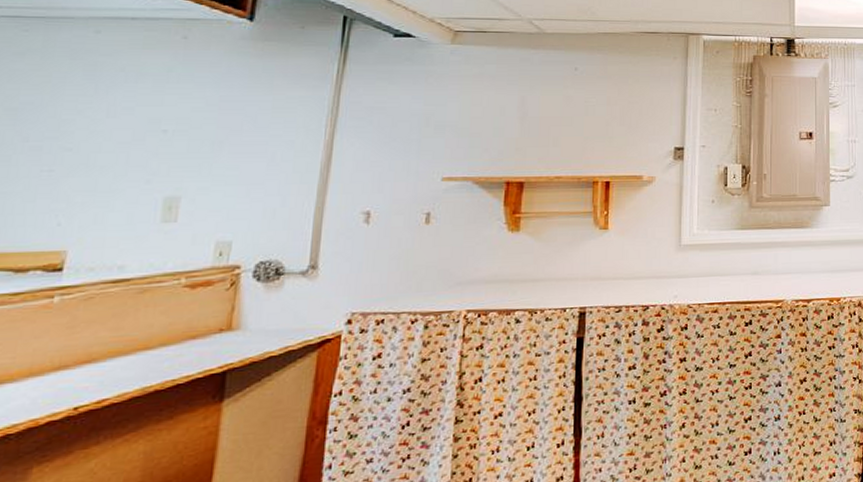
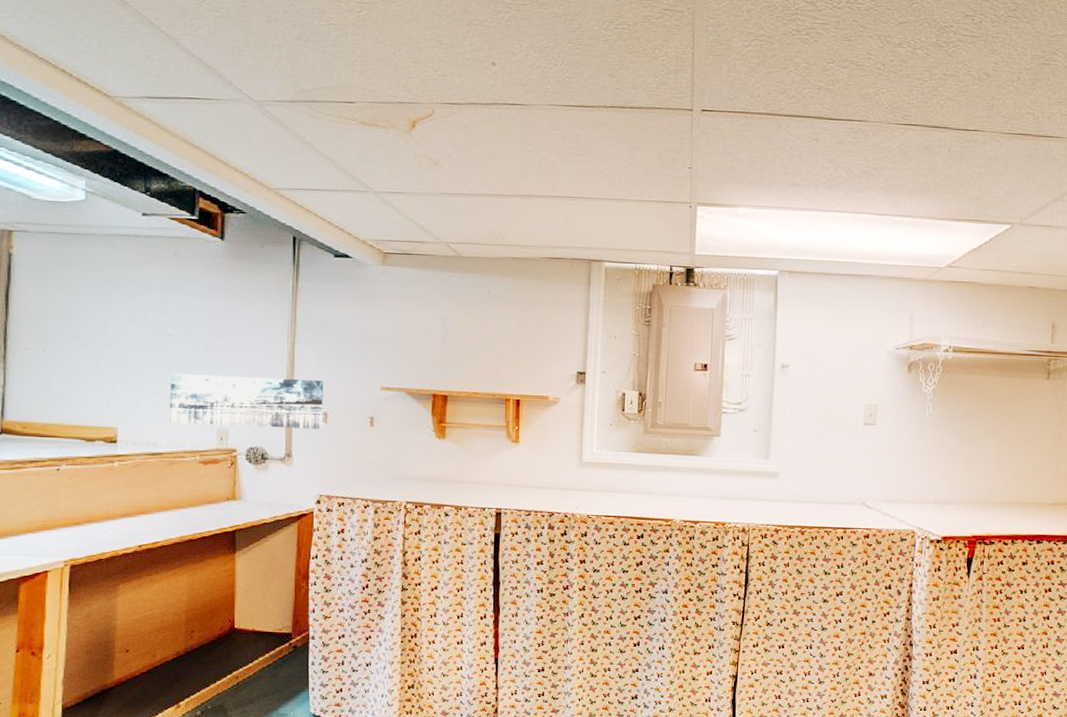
wall art: none [147,174,369,240] -> present [169,373,324,429]

